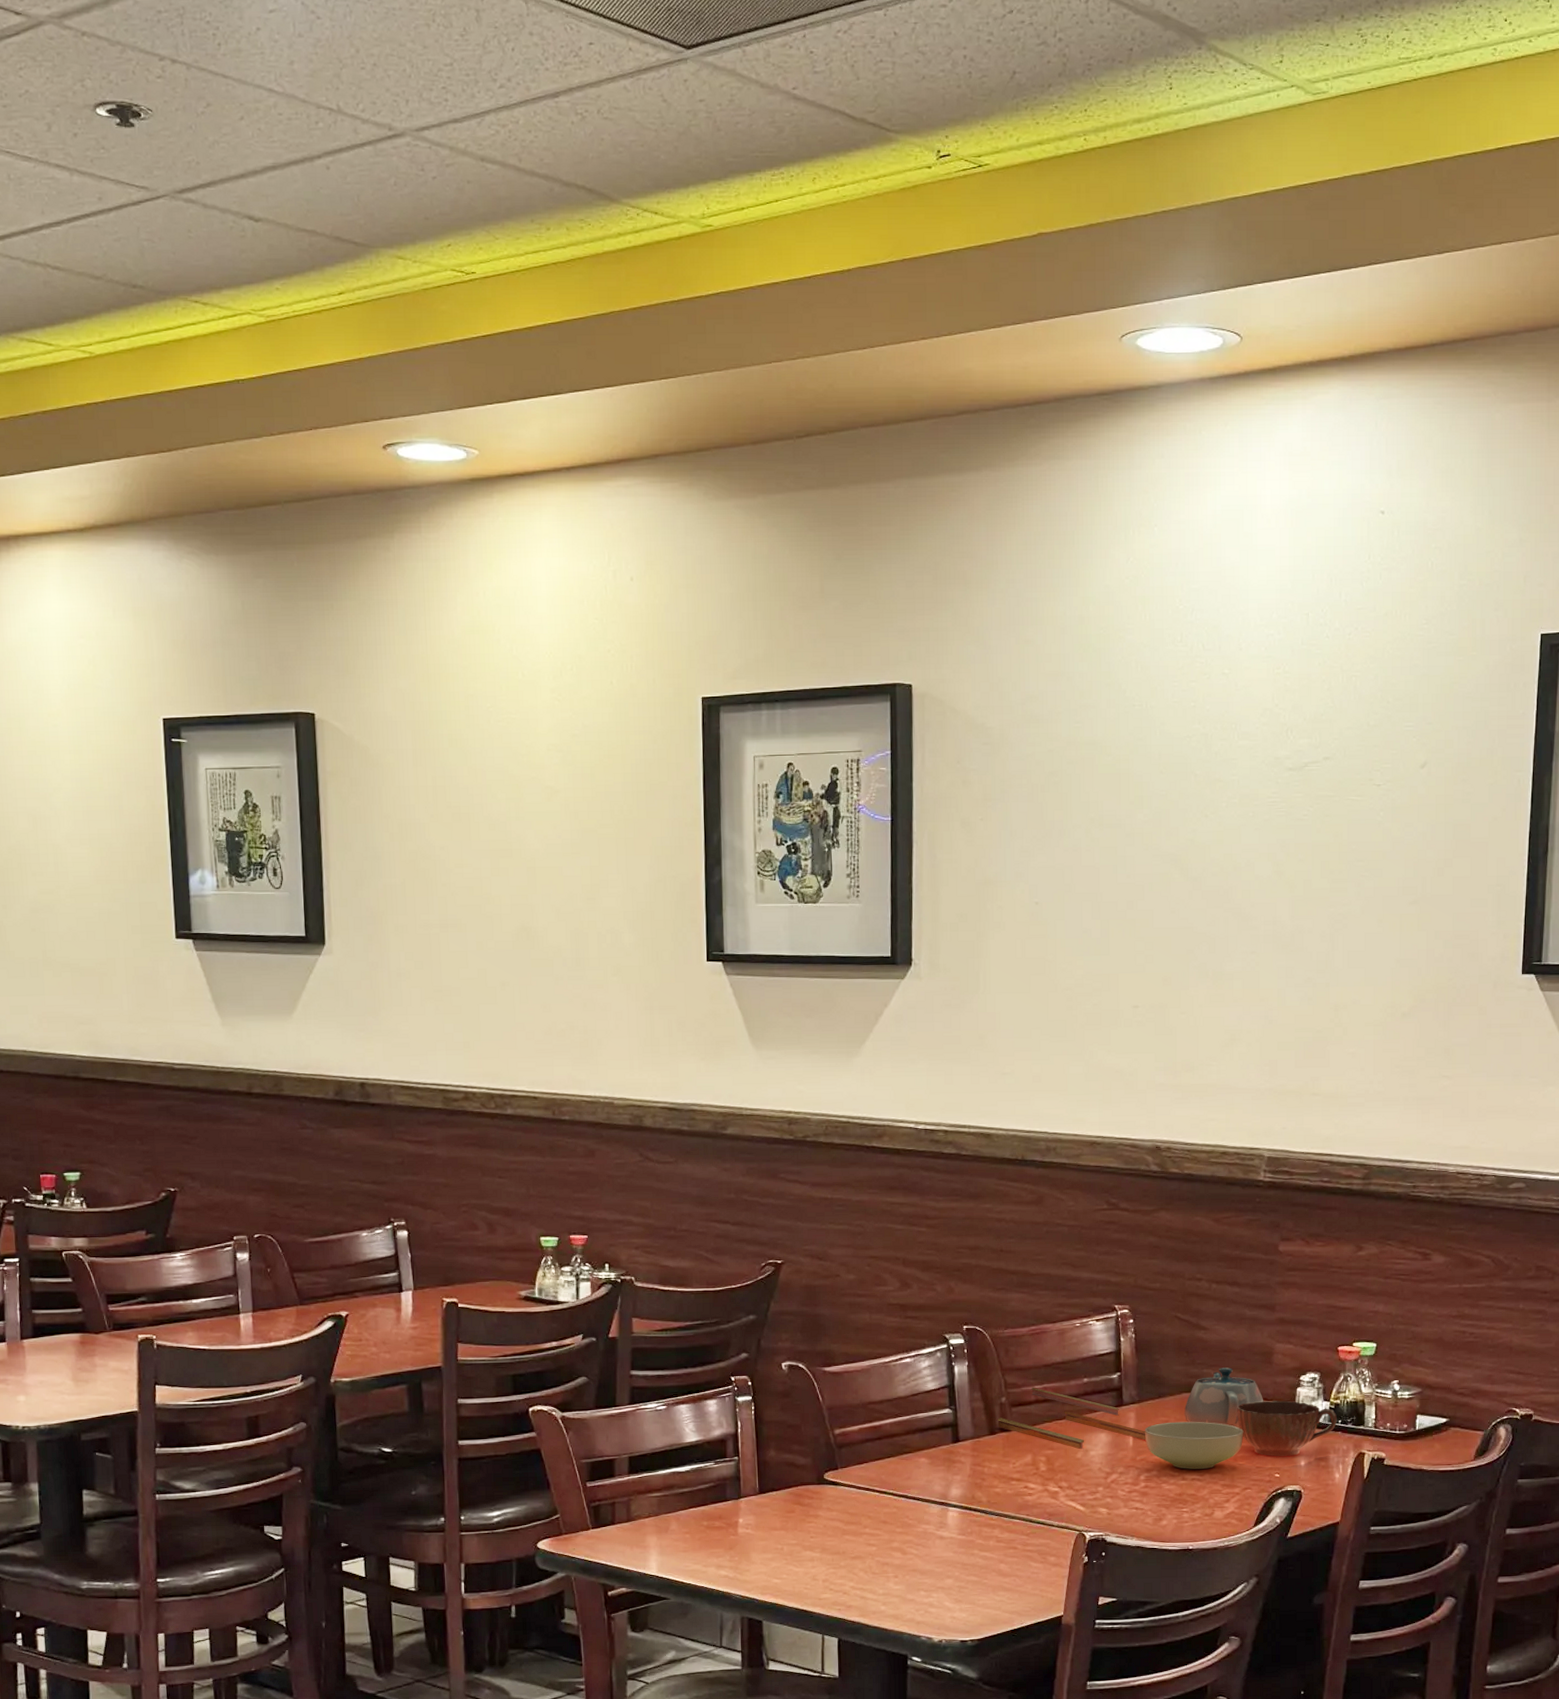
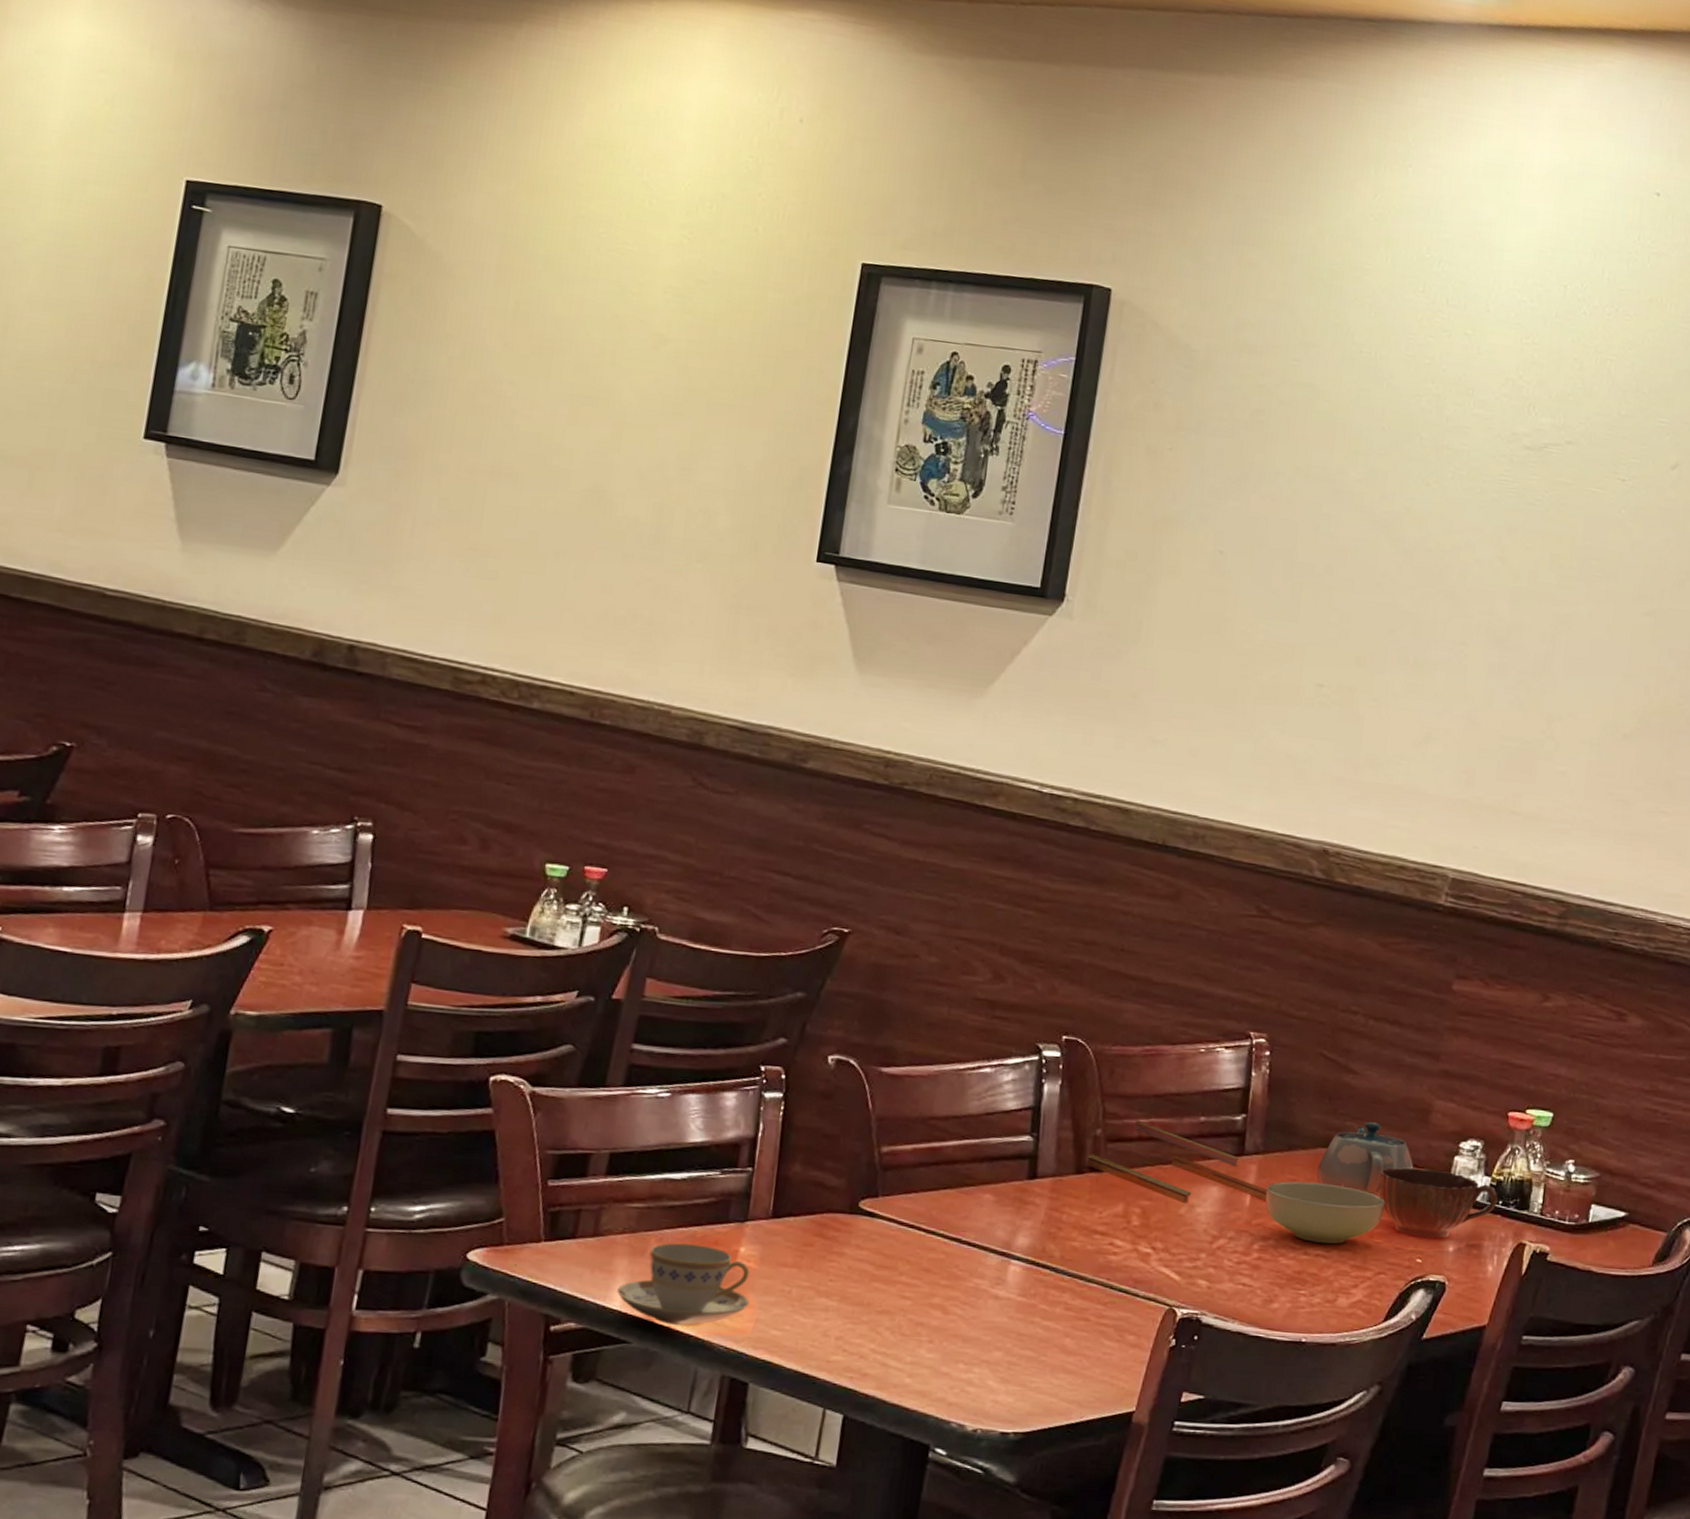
teacup: none [652,1520,753,1583] -> present [617,1243,750,1327]

